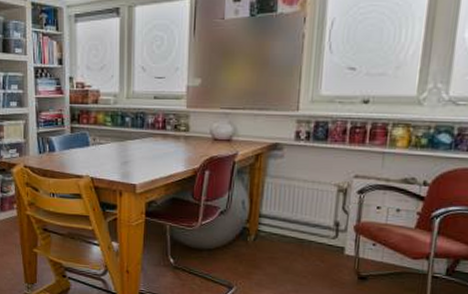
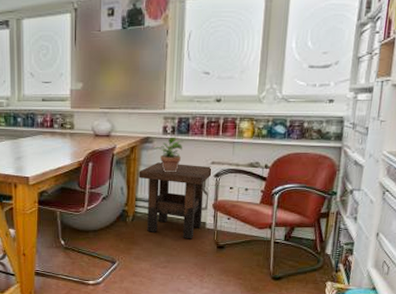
side table: none [264,173,355,267] -> present [138,162,212,239]
potted plant: none [283,143,321,187] -> present [154,137,184,173]

